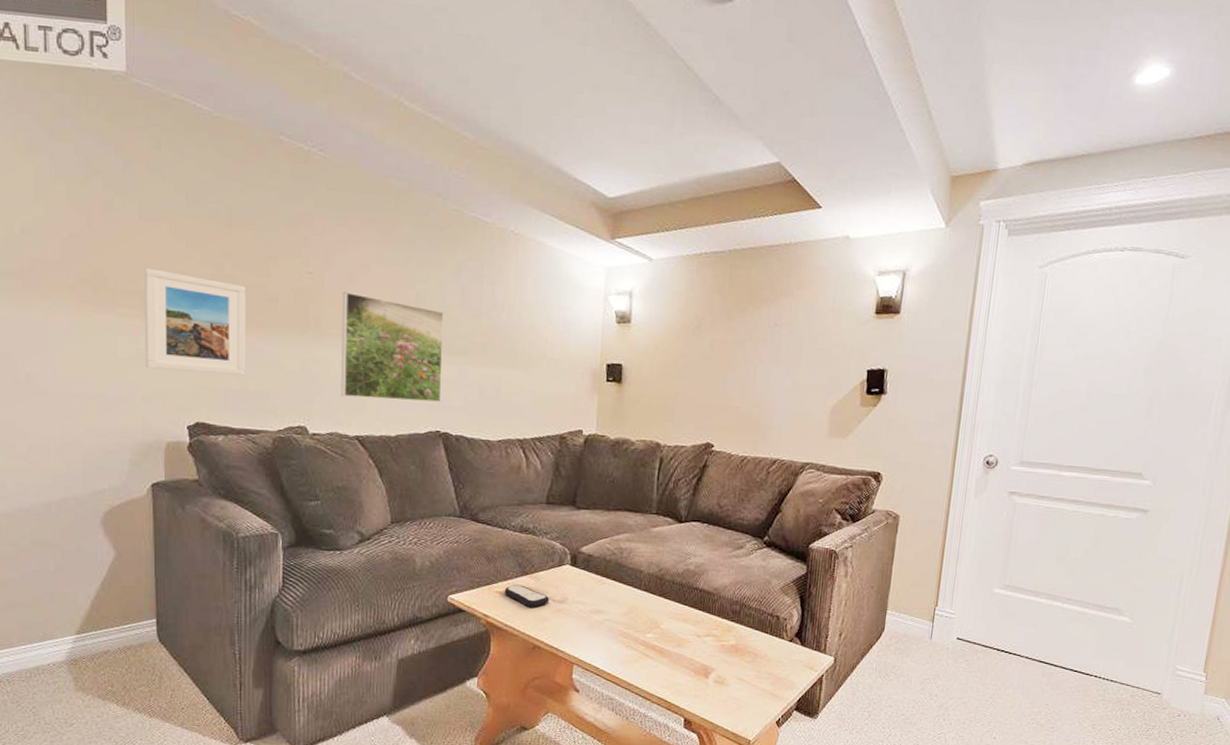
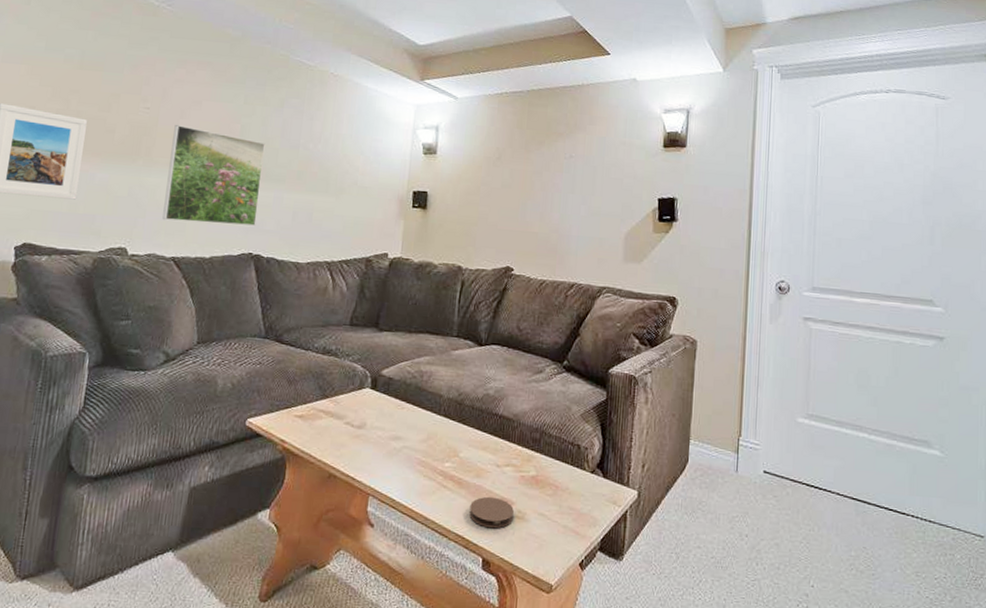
remote control: present [504,584,550,607] -> none [302,408,349,433]
coaster: none [671,664,714,692] -> present [469,496,514,529]

